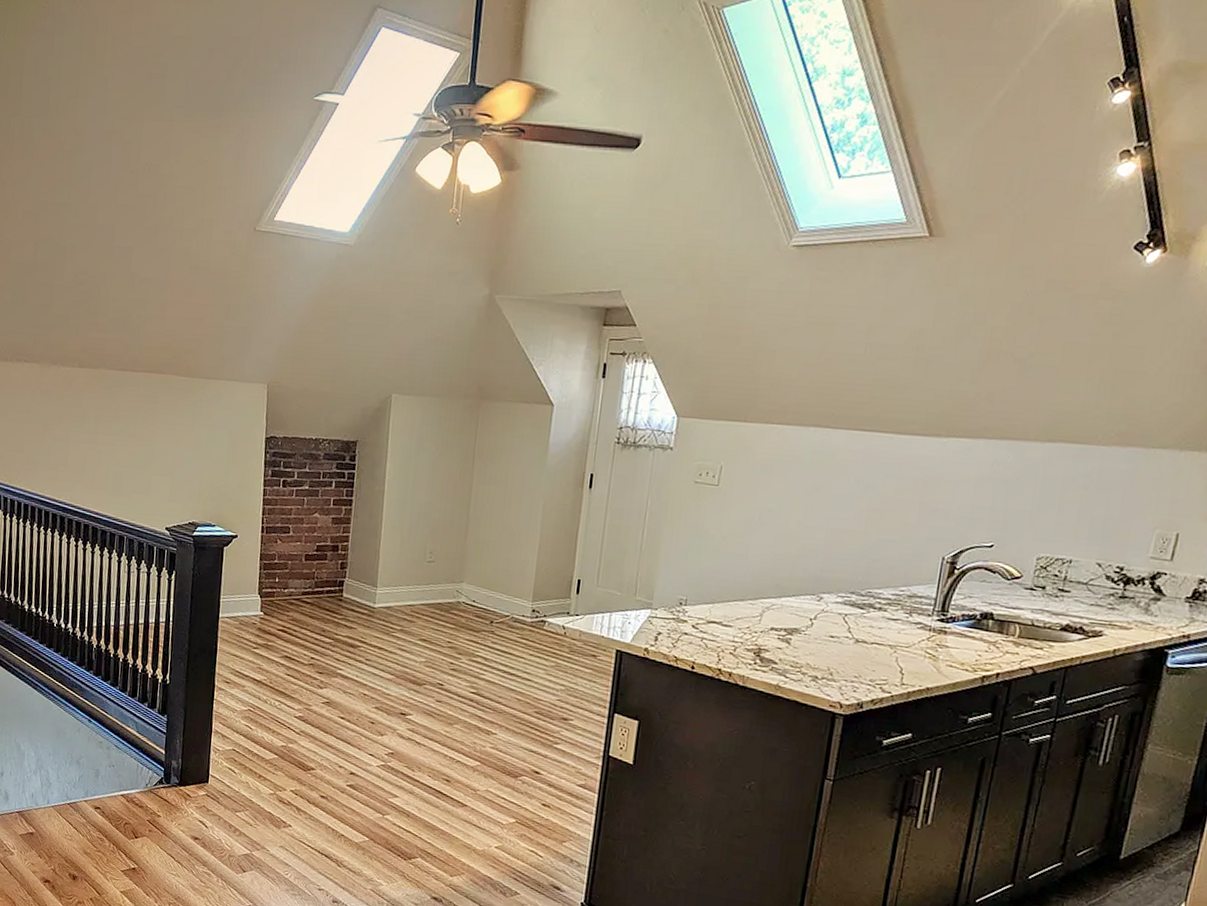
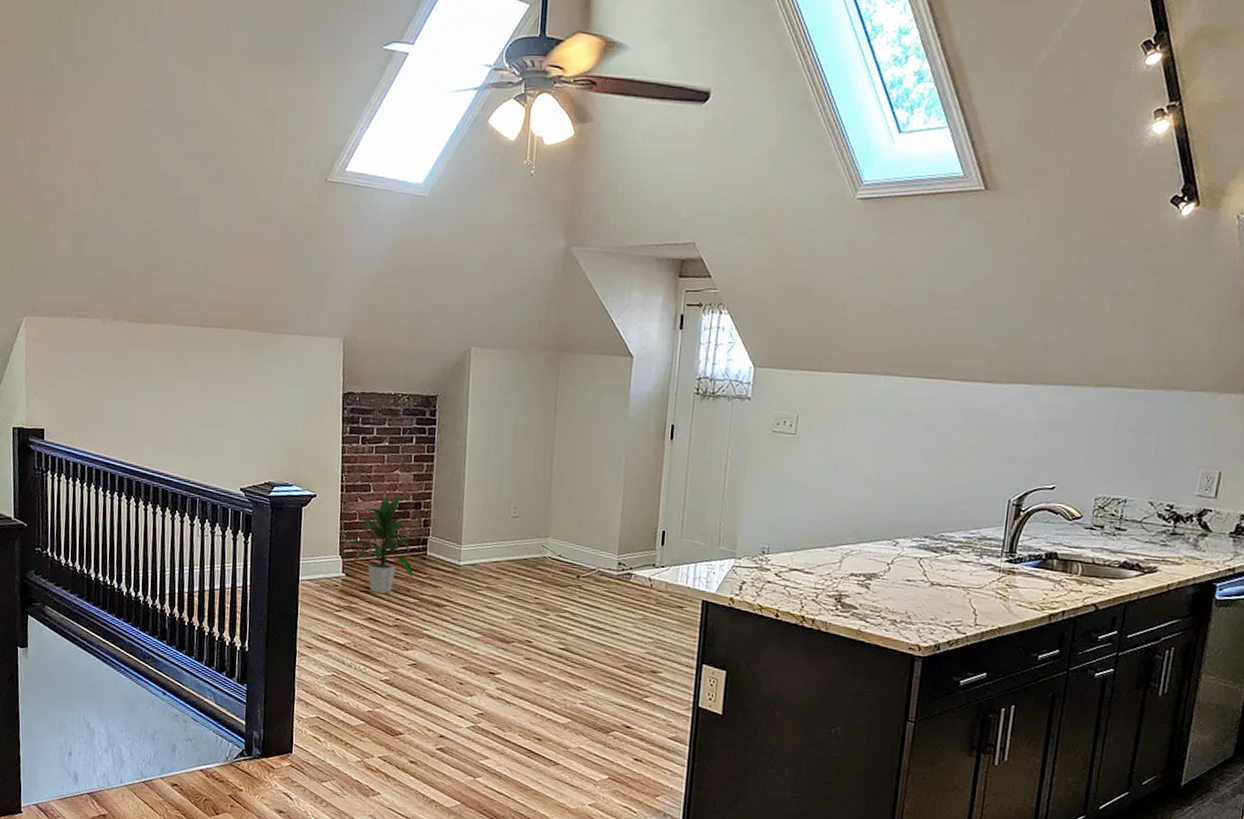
indoor plant: none [265,537,332,634] -> present [346,494,416,594]

